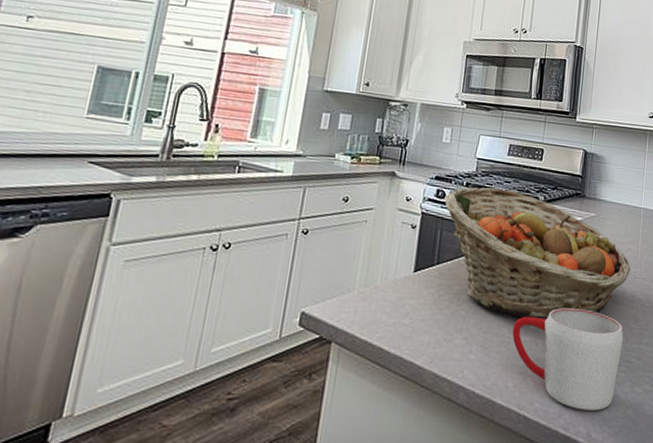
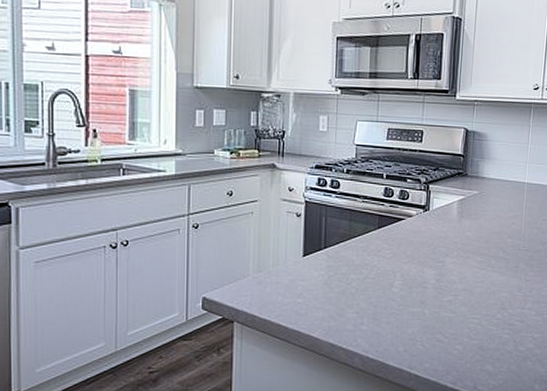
fruit basket: present [444,187,631,320] -> none [326,173,514,292]
mug: present [512,308,624,411] -> none [400,281,508,368]

